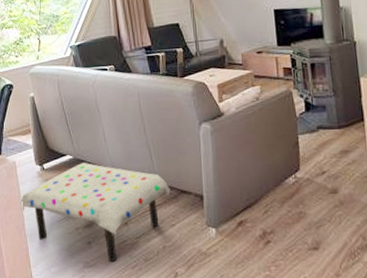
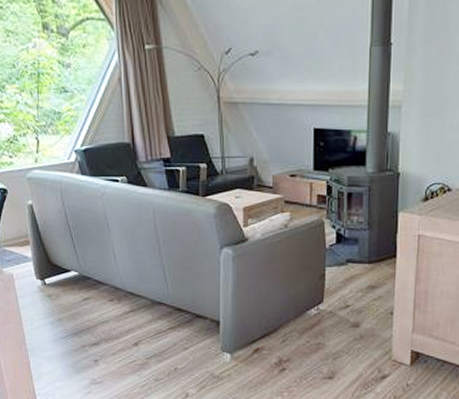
table: present [19,162,171,263] -> none [19,279,185,381]

